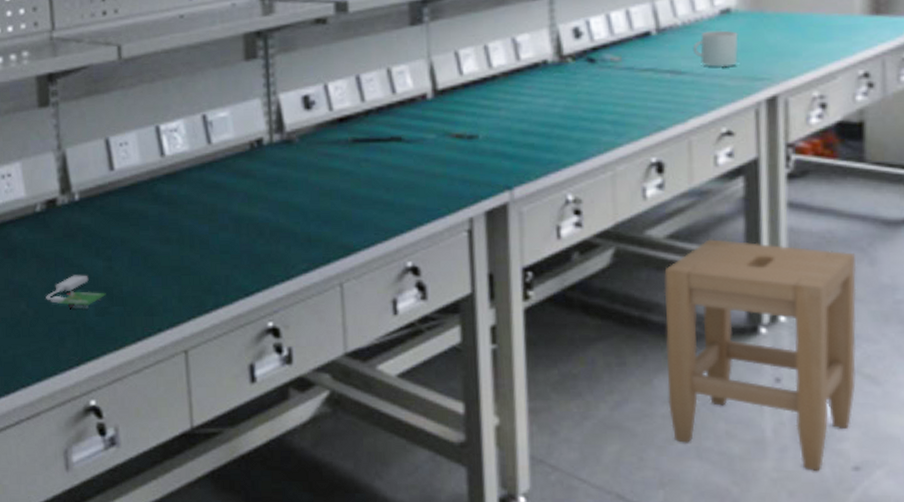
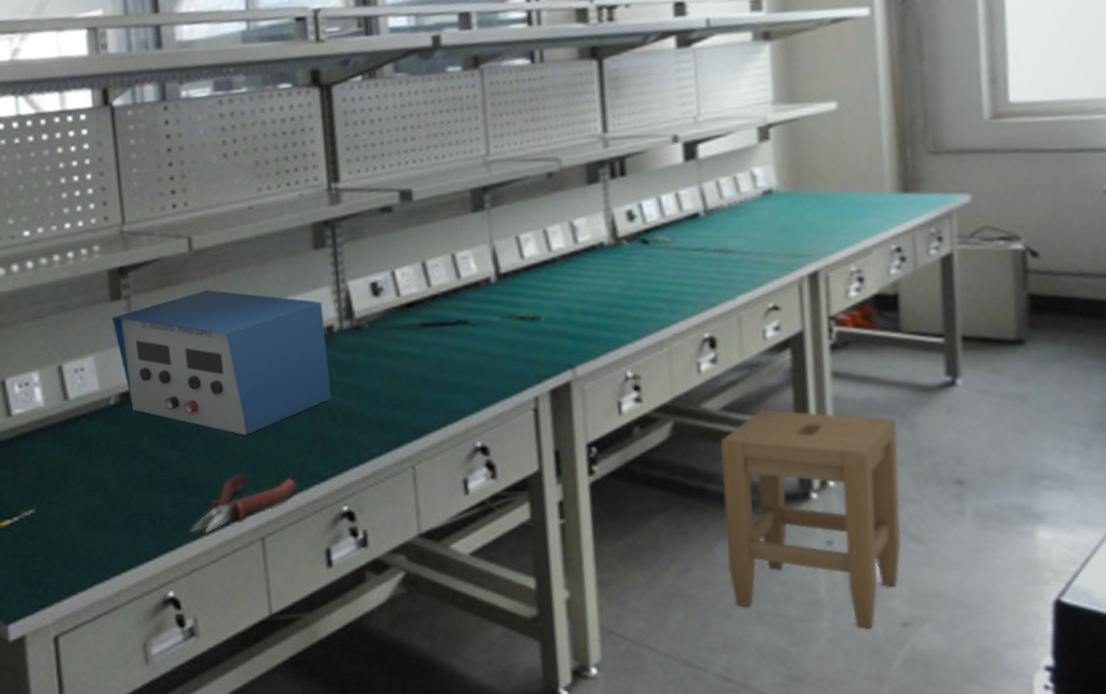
power supply: none [39,99,260,247] -> present [111,290,332,435]
circuit board: present [46,275,106,310] -> none [121,466,182,501]
pliers: none [113,285,222,344] -> present [190,473,297,534]
mug: present [692,30,739,68] -> none [738,210,781,246]

